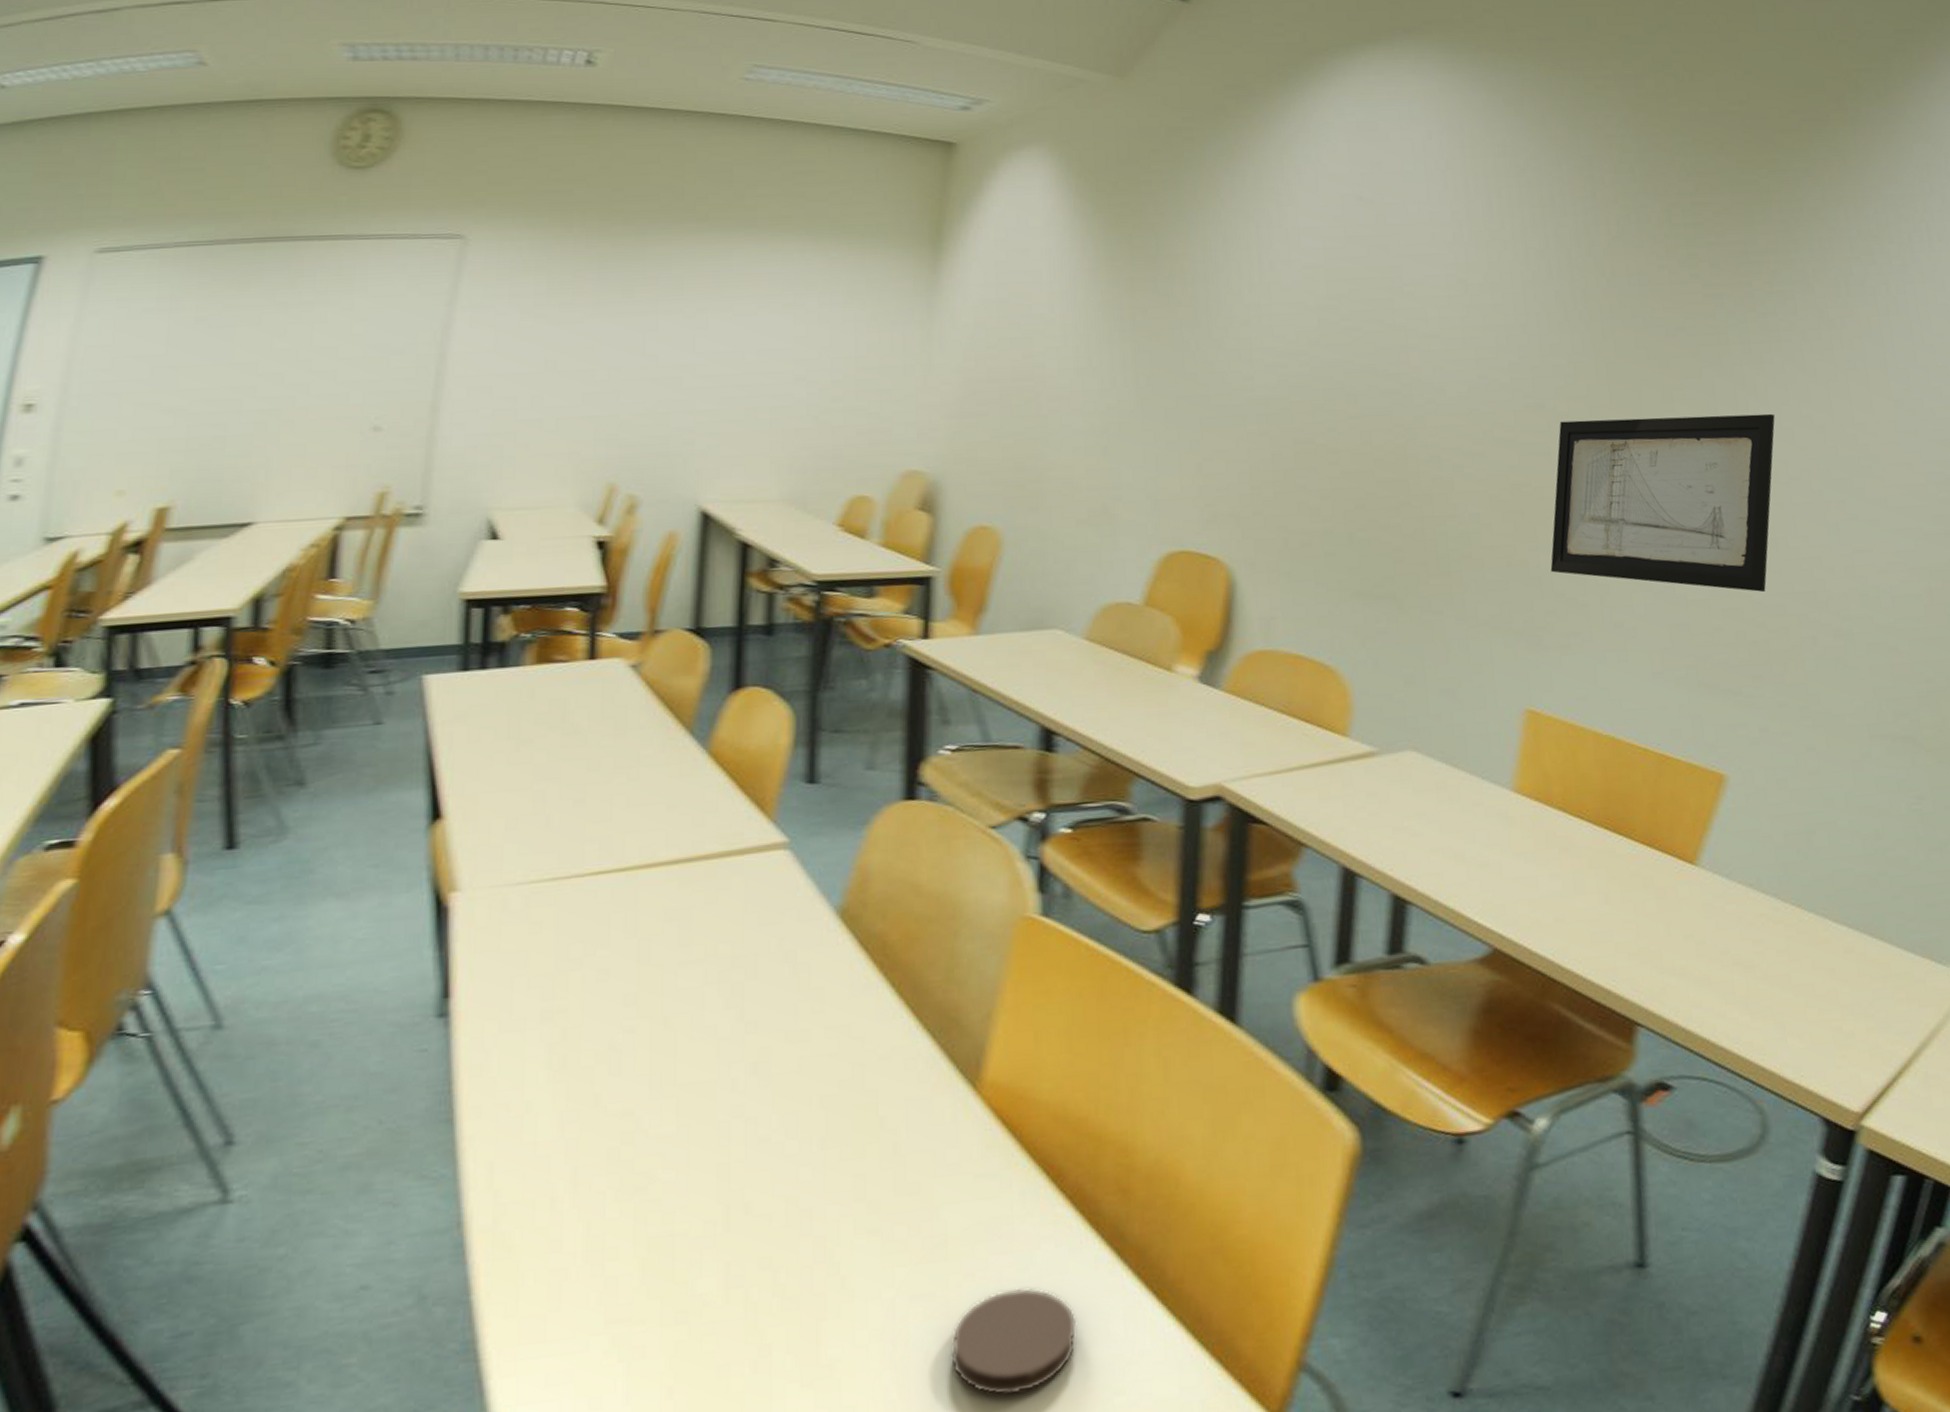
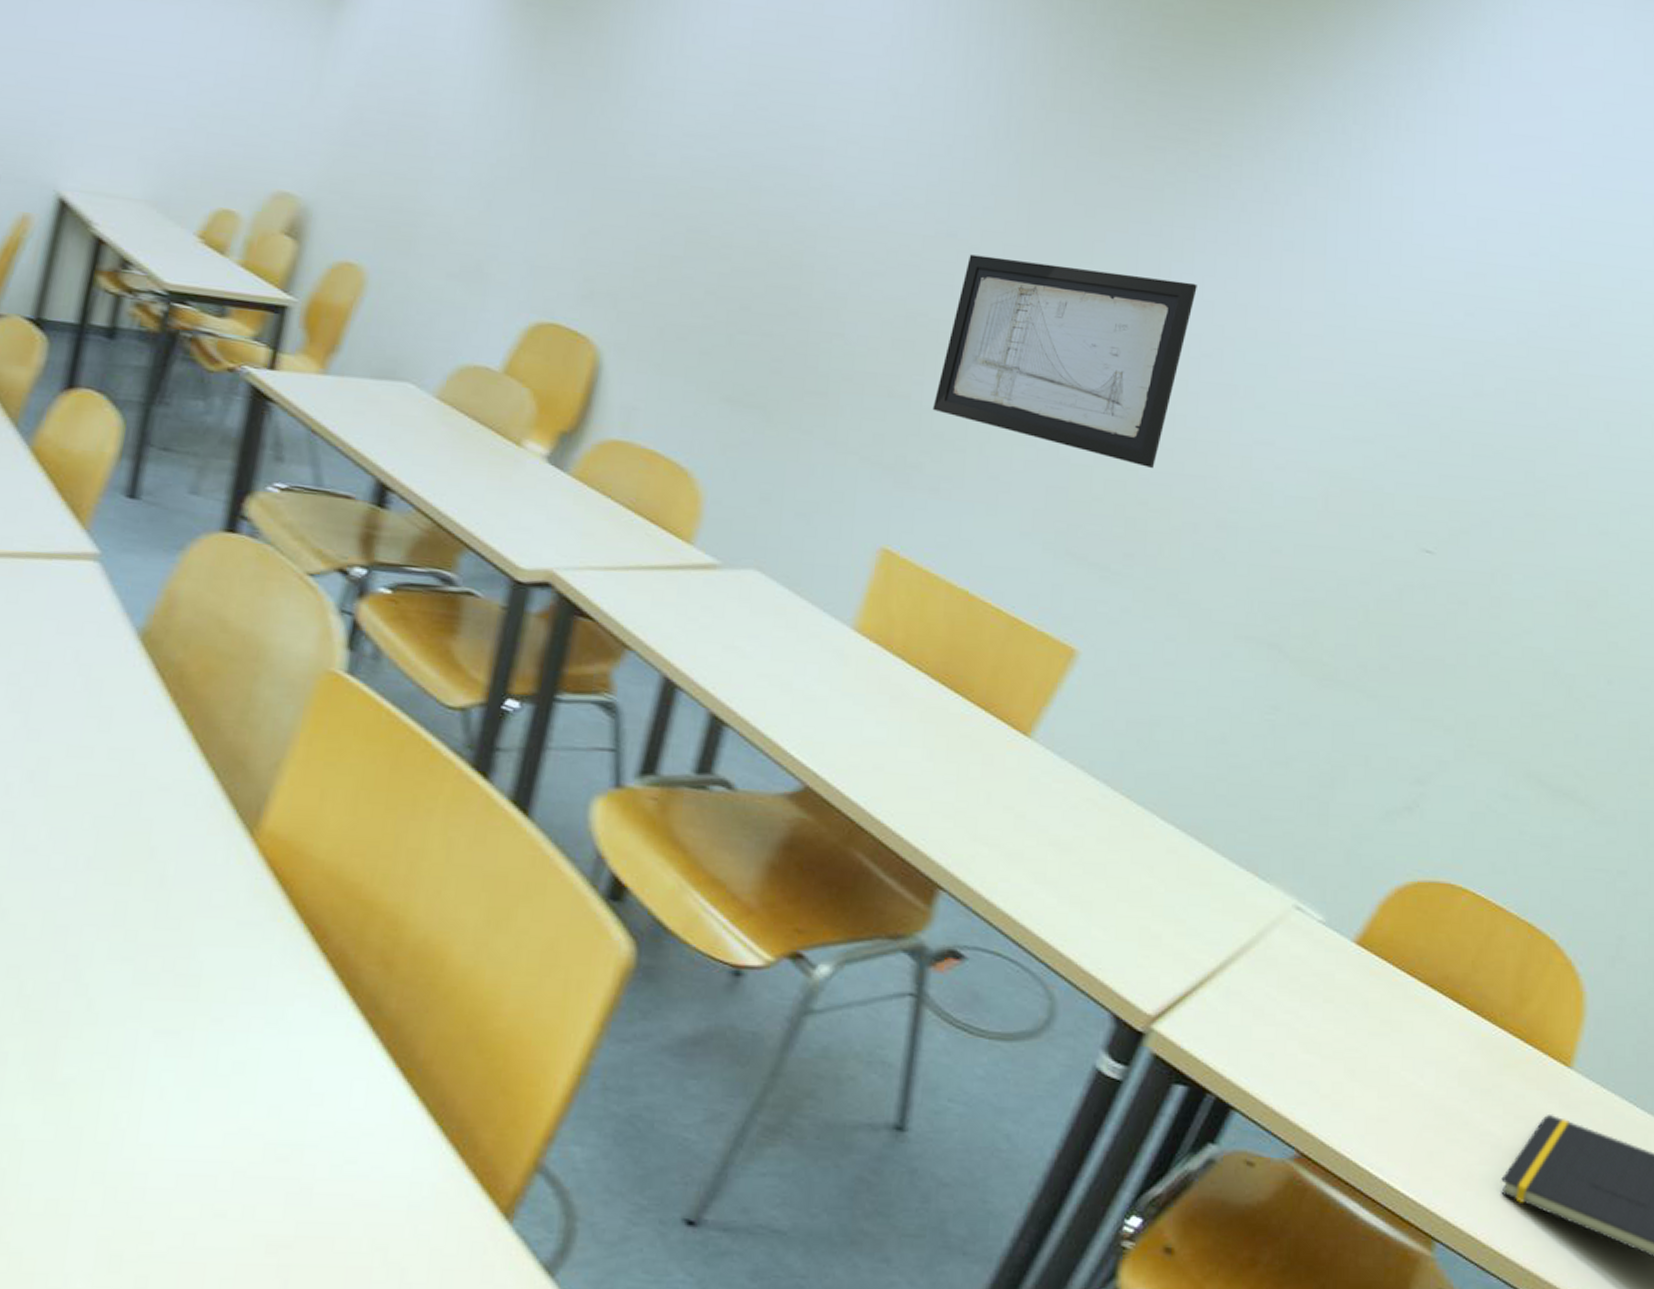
coaster: present [951,1288,1077,1396] -> none [185,1041,319,1145]

